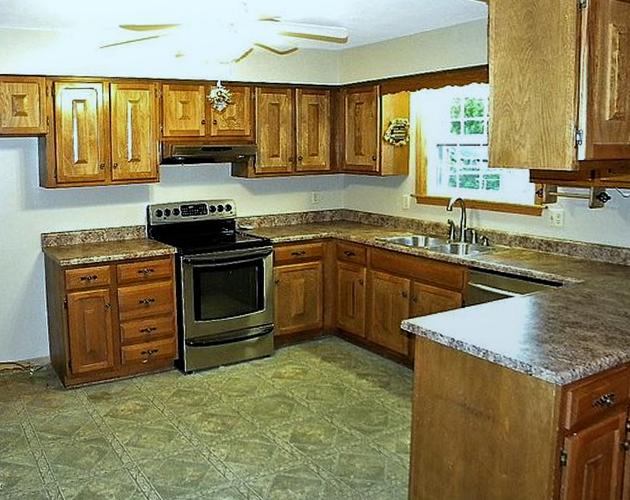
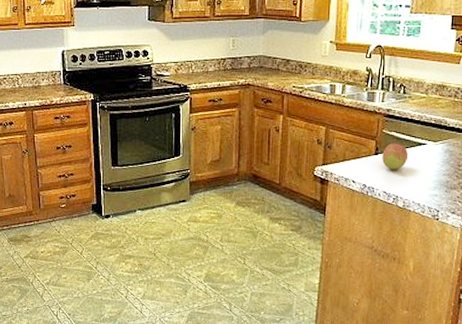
fruit: none [469,296,496,323] -> present [382,143,409,170]

